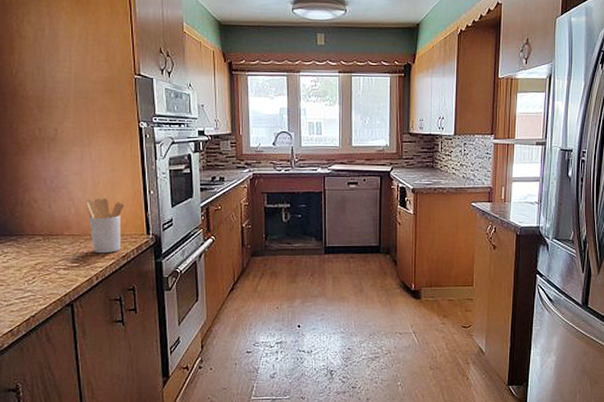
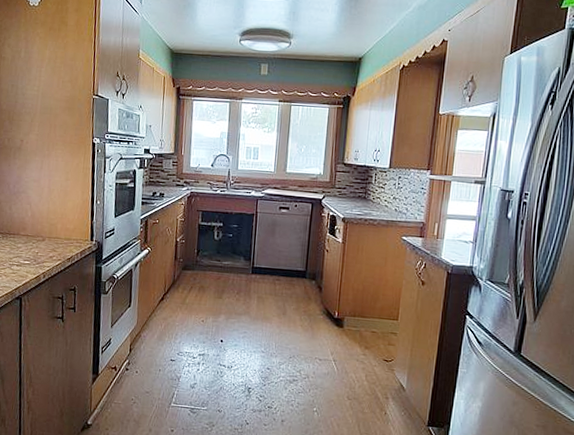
utensil holder: present [85,198,125,254] -> none [40,204,74,255]

